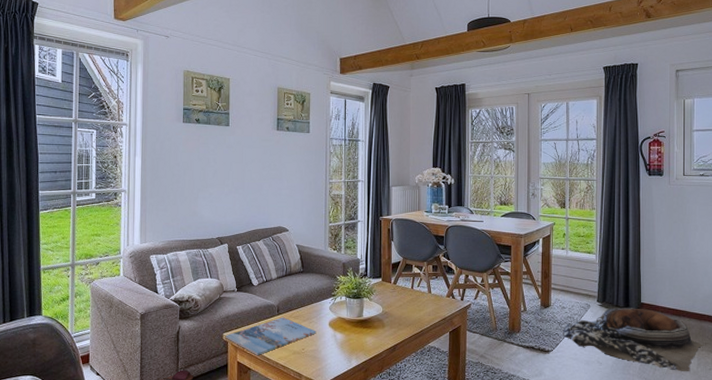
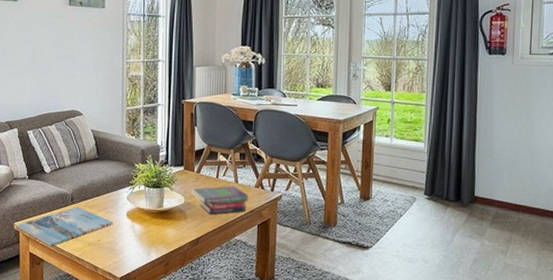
books: none [389,295,441,323] -> present [192,185,249,214]
dog bed: present [562,307,704,371] -> none [383,201,546,272]

